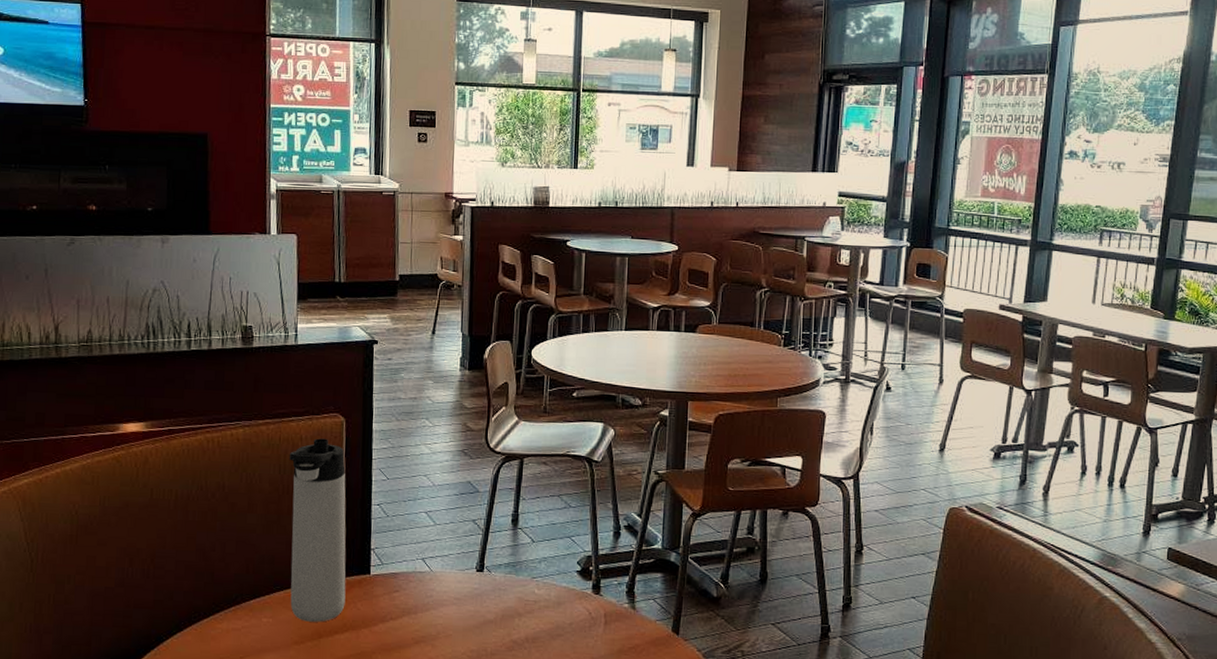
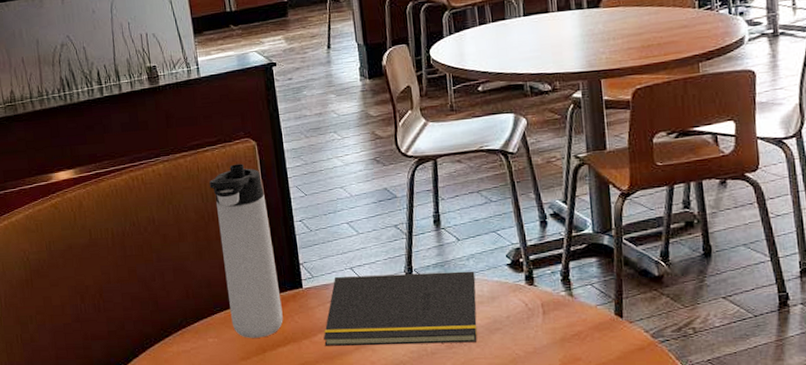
notepad: none [384,566,545,647] -> present [323,271,478,346]

